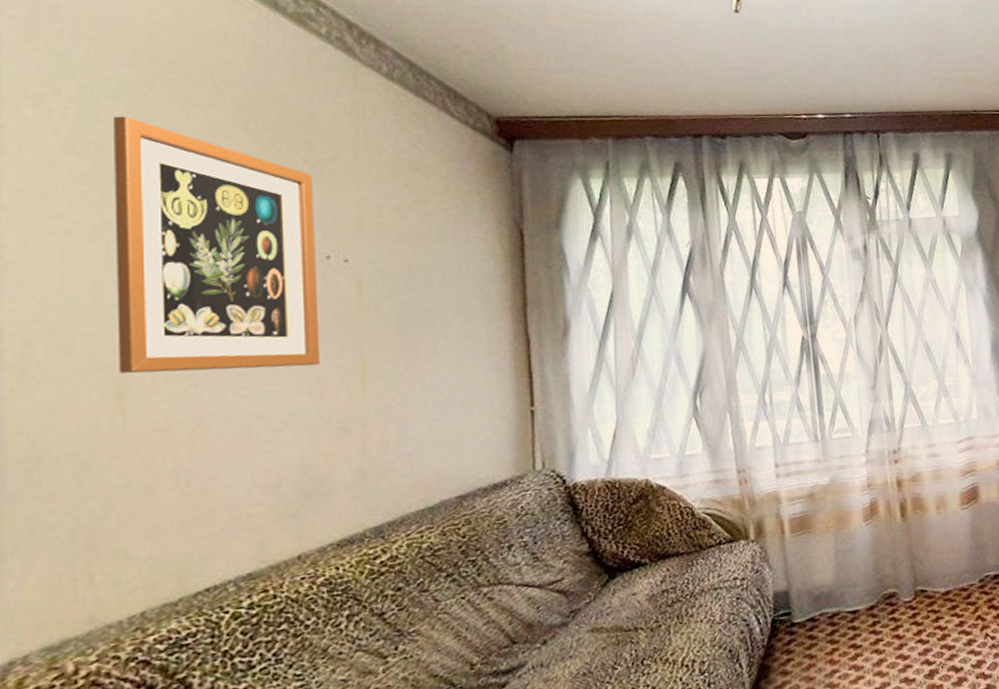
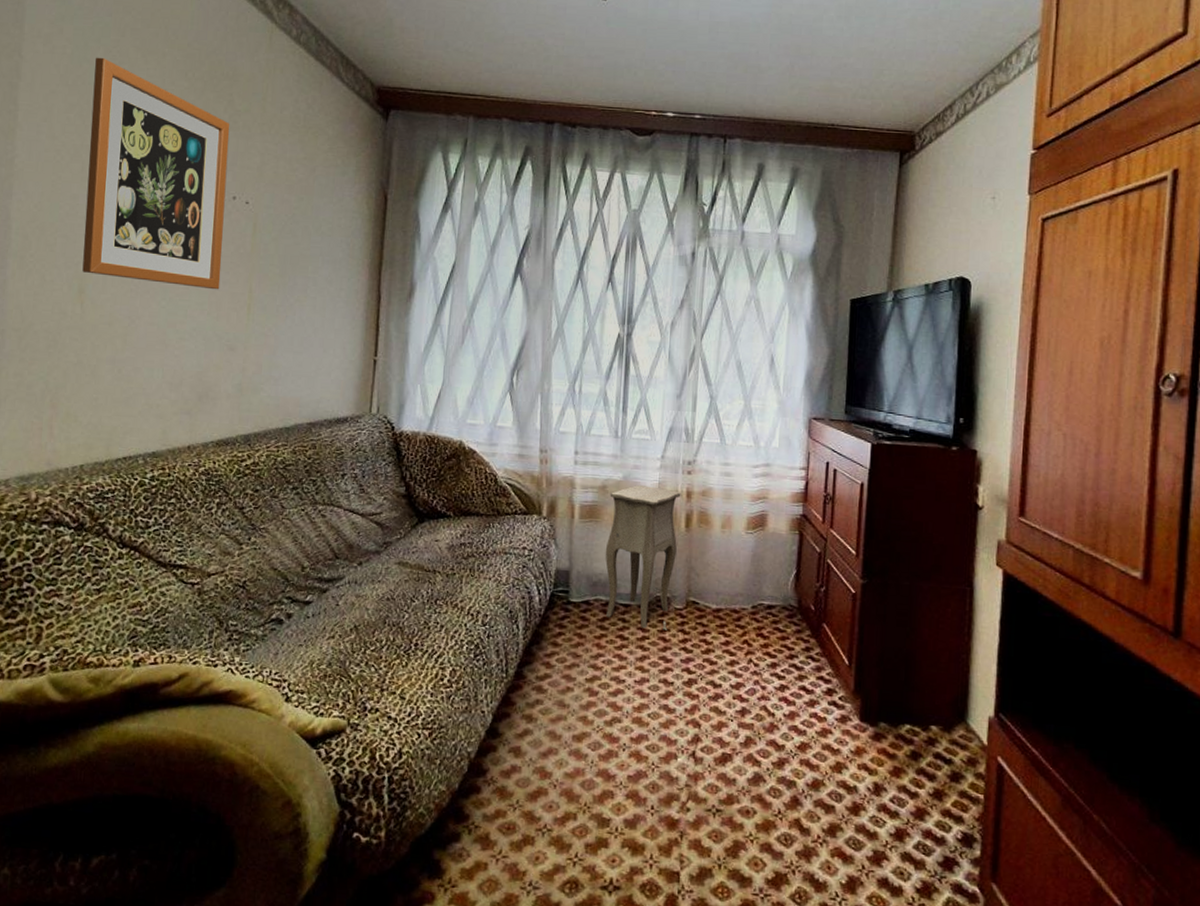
side table: none [818,482,901,632] -> present [605,484,681,631]

